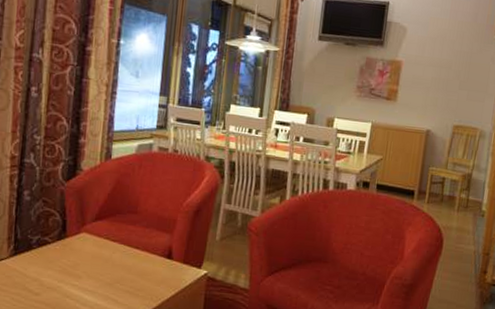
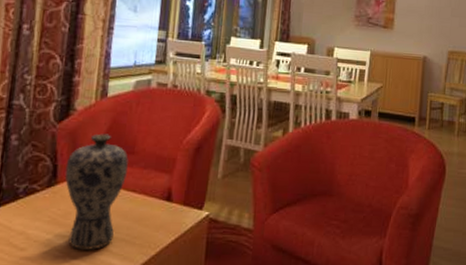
vase: none [73,193,132,299] -> present [64,133,129,250]

